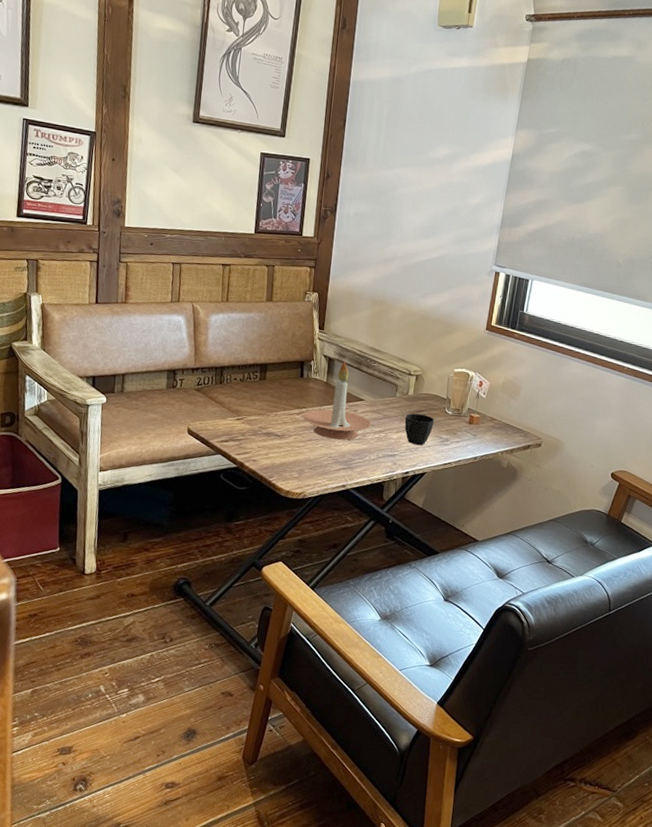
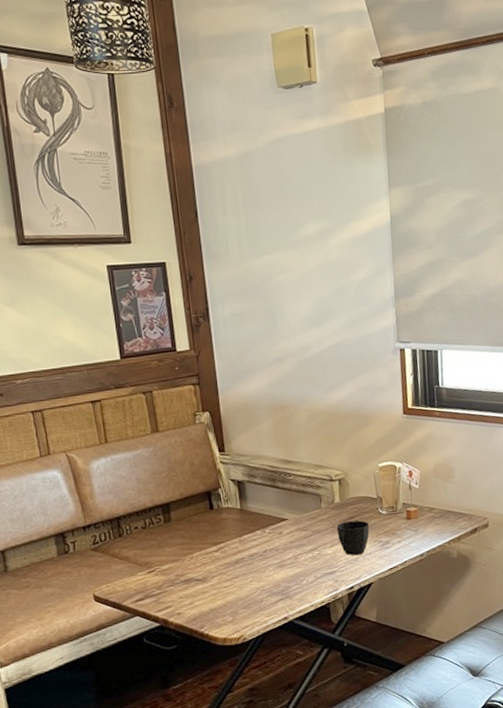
candle holder: present [303,361,372,440] -> none [223,481,302,571]

